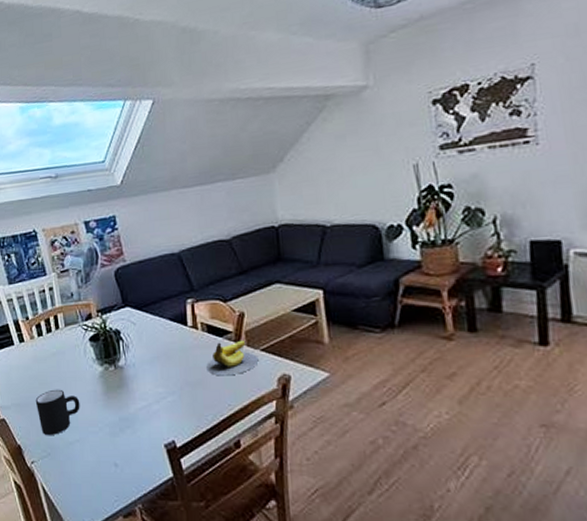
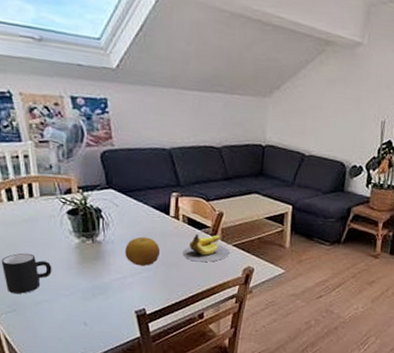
fruit: none [147,354,183,389] -> present [125,237,161,267]

